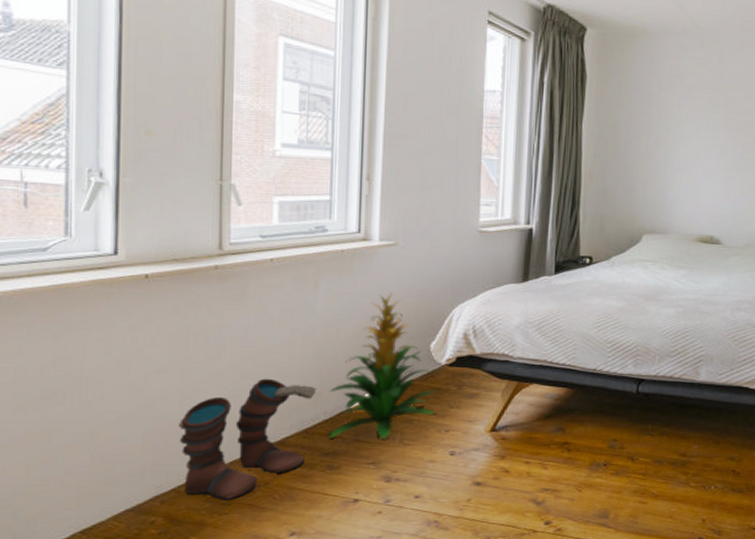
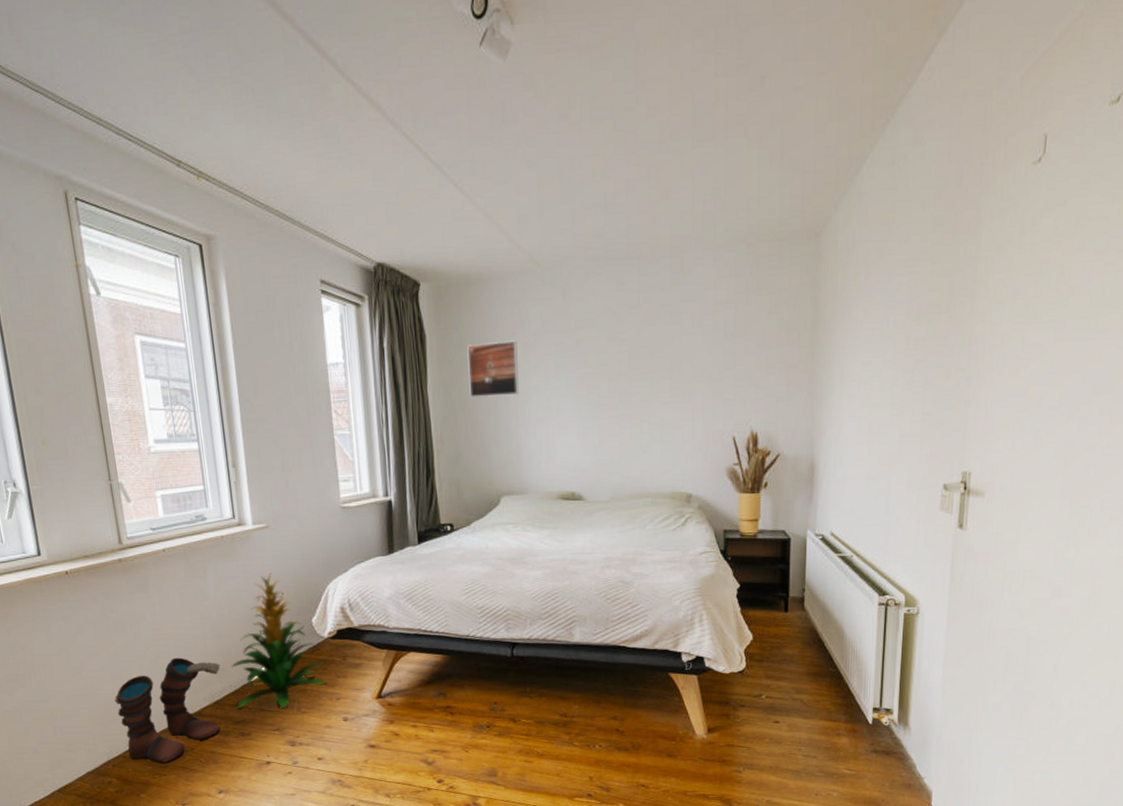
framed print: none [623,90,673,141] -> present [467,340,519,398]

